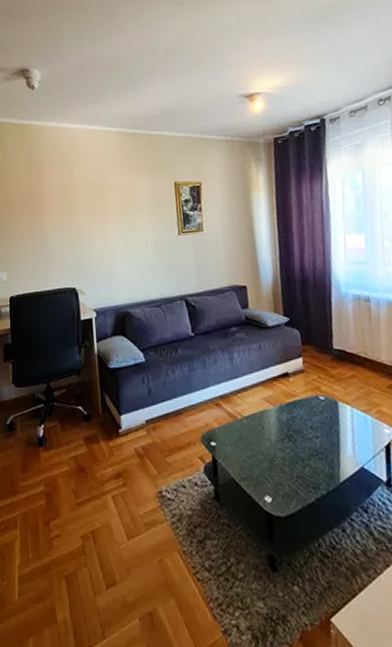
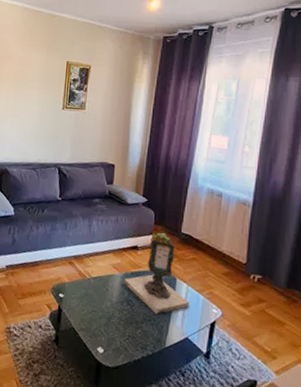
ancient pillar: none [279,346,358,446] -> present [123,227,189,314]

